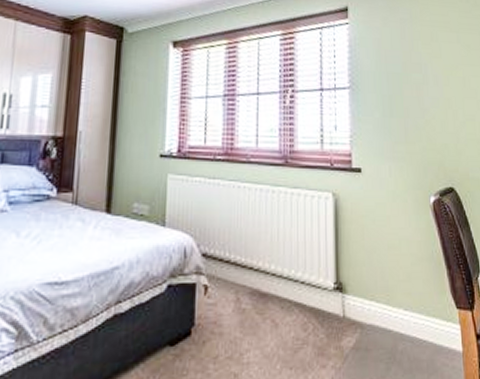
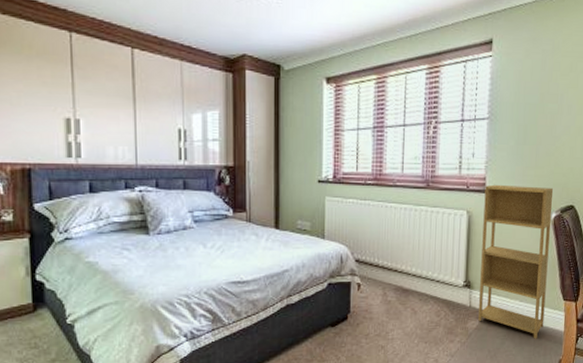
shelving unit: none [351,162,437,363] -> present [478,184,554,339]

